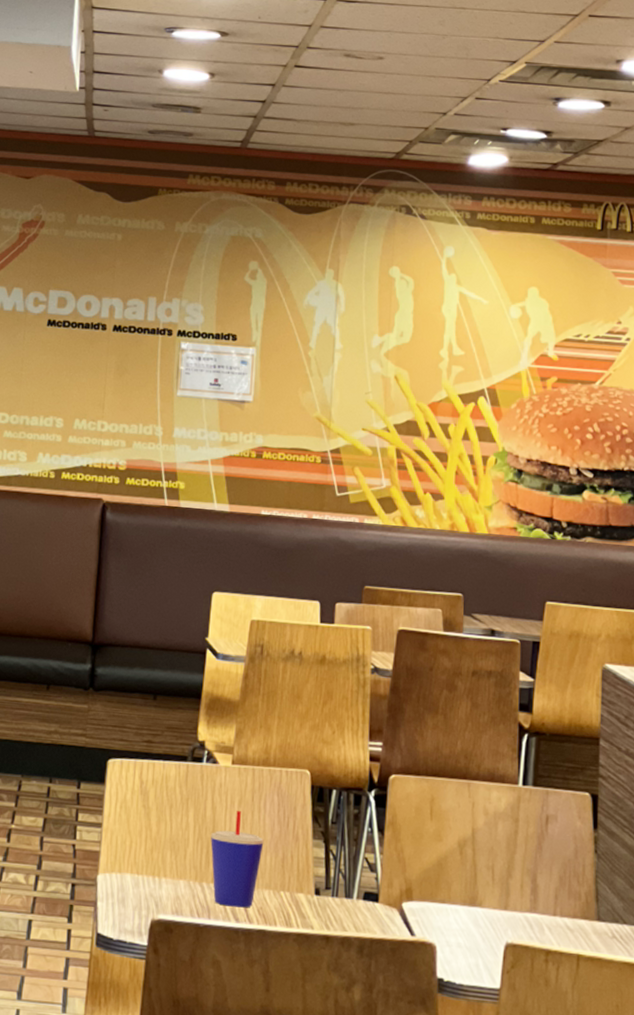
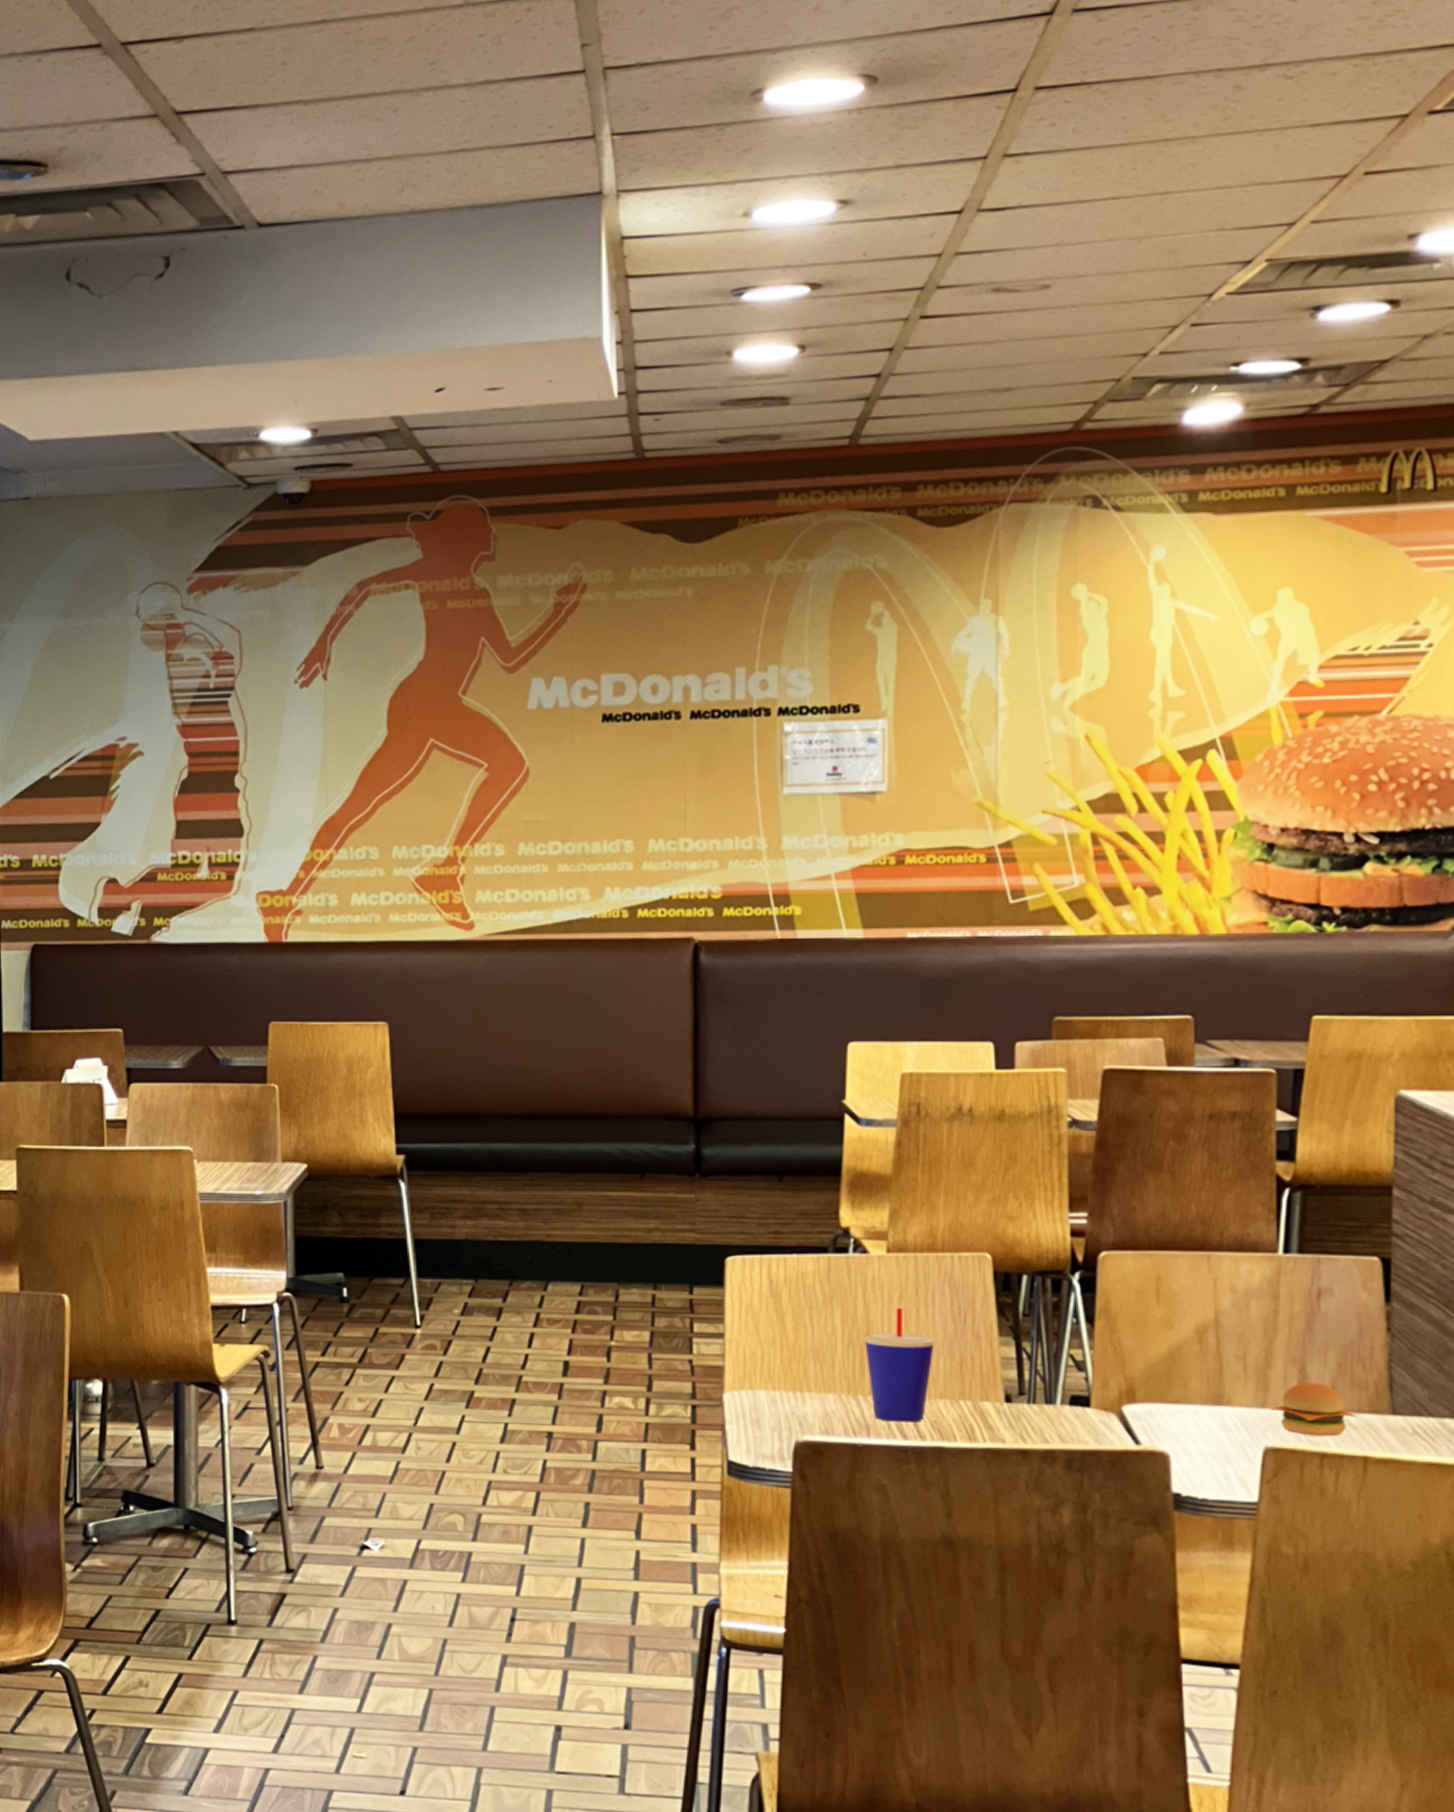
hamburger: none [510,891,573,937] -> present [1270,1382,1357,1437]

